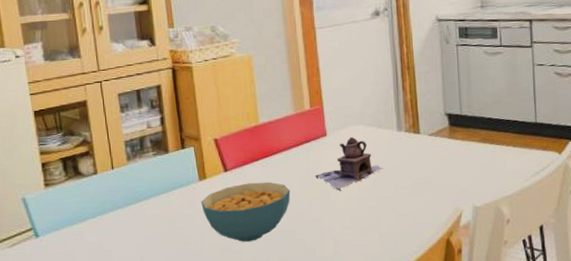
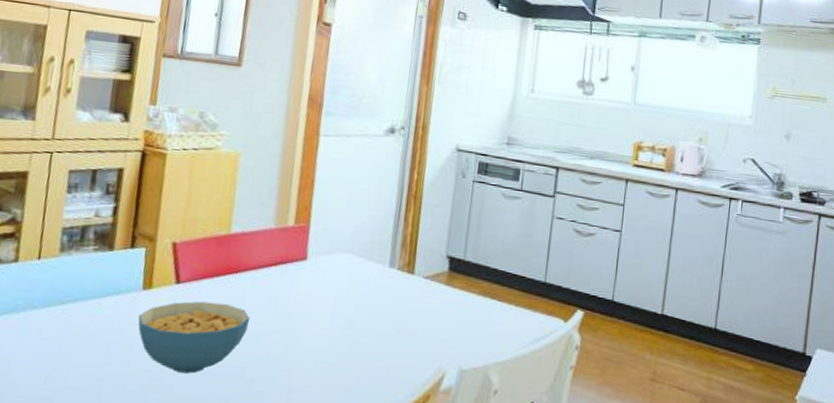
teapot: present [315,137,383,190] -> none [283,266,364,326]

